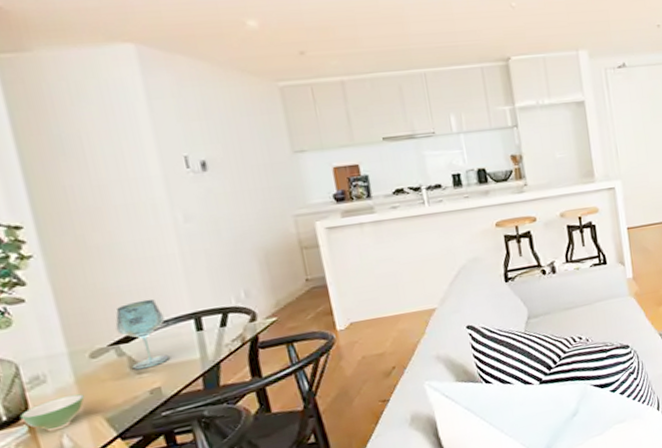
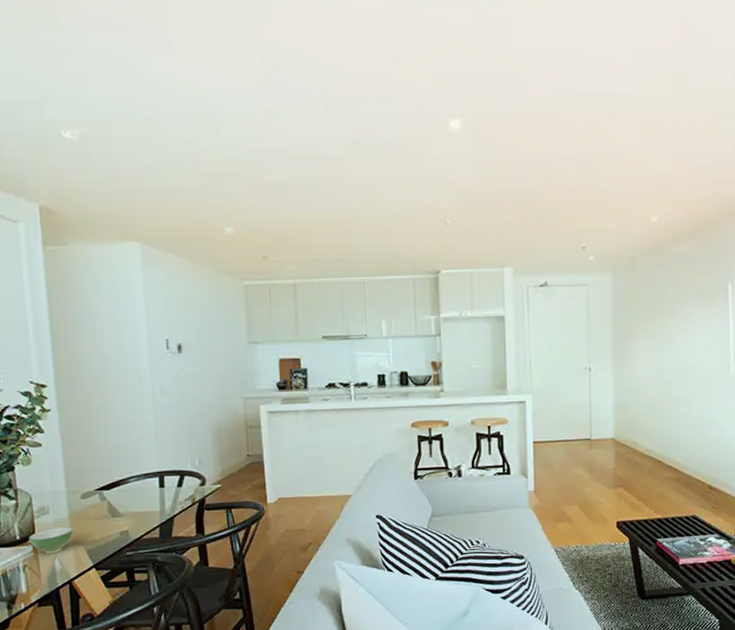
wine glass: present [115,299,169,371] -> none [101,456,137,514]

